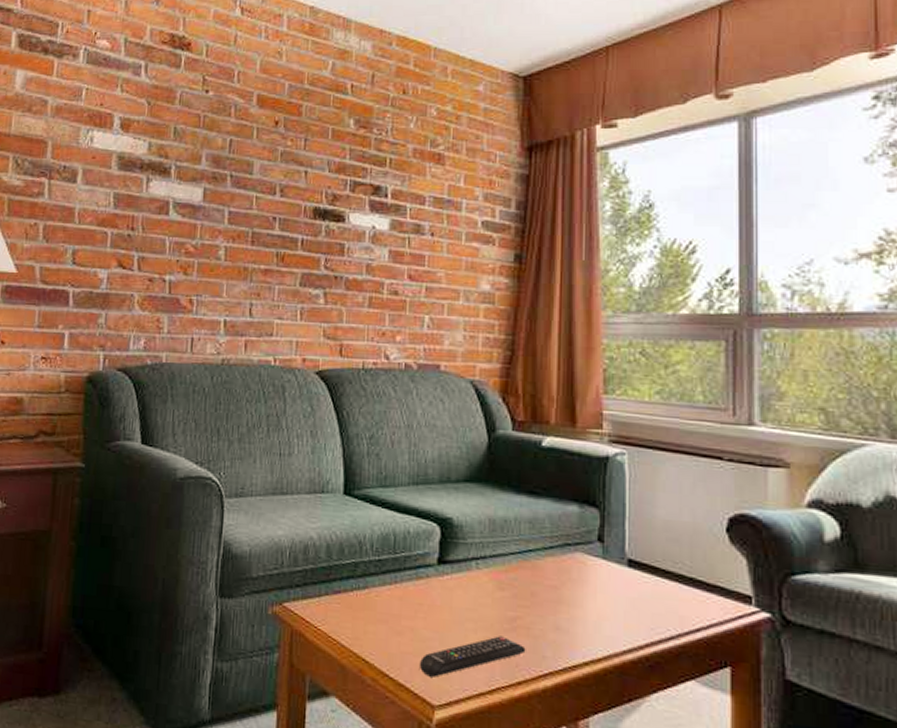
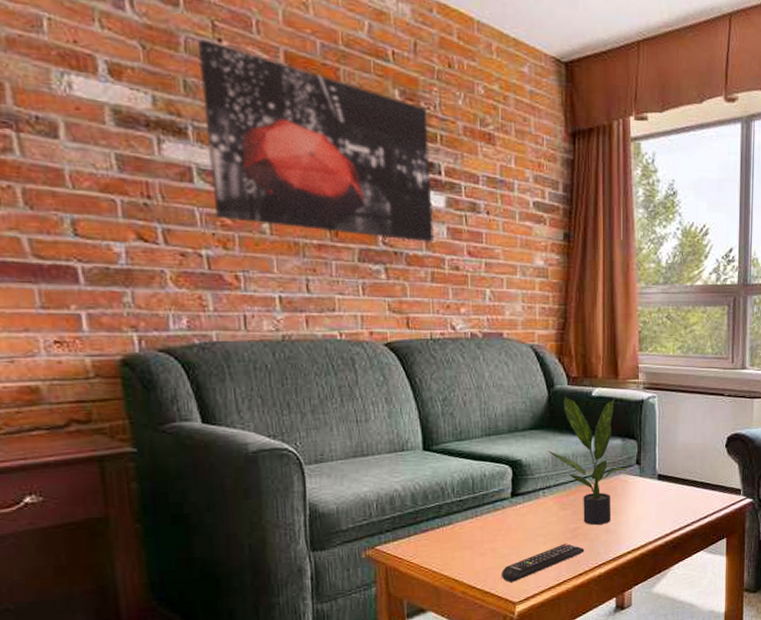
wall art: none [181,92,379,266] -> present [198,39,434,242]
potted plant: none [484,443,586,618] -> present [548,396,628,525]

